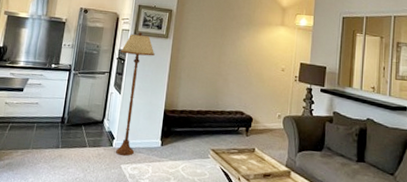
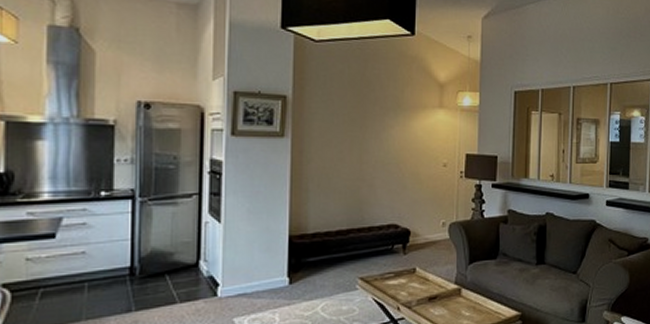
floor lamp: present [116,32,155,157] -> none [212,131,267,307]

